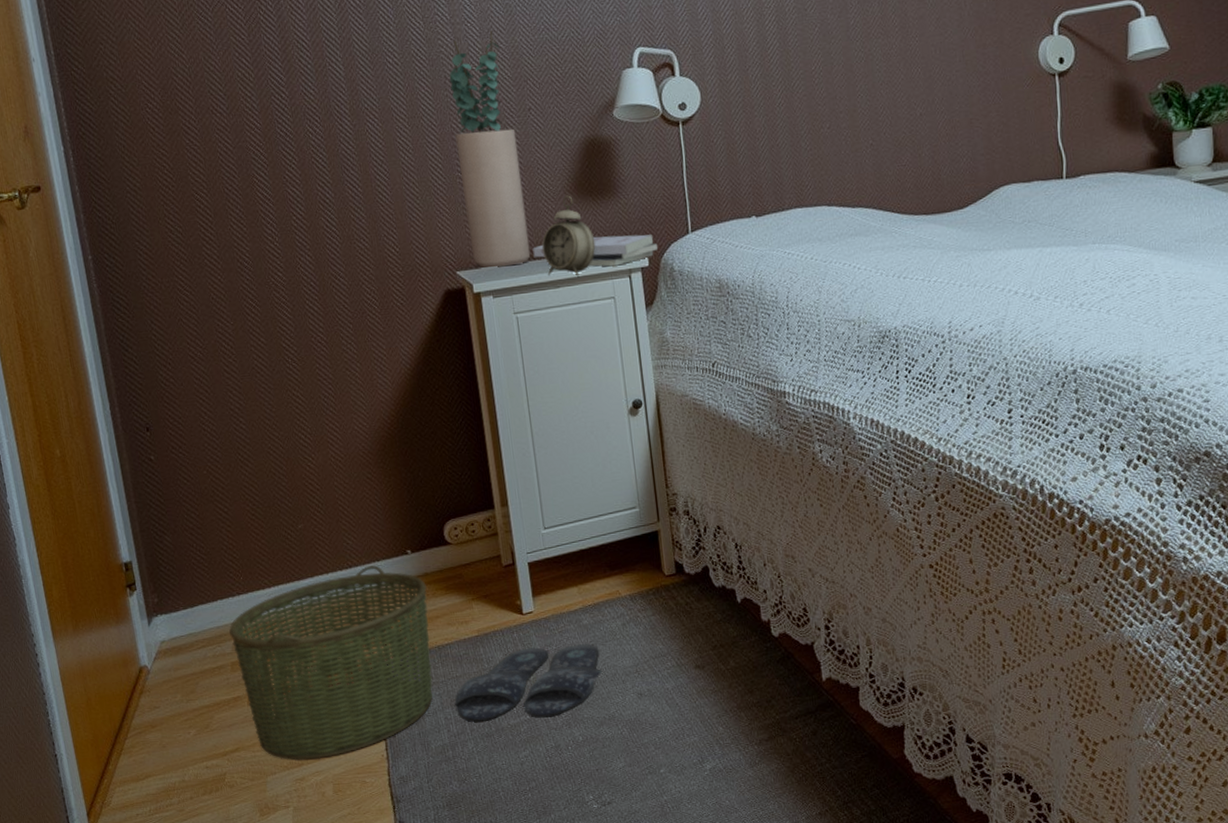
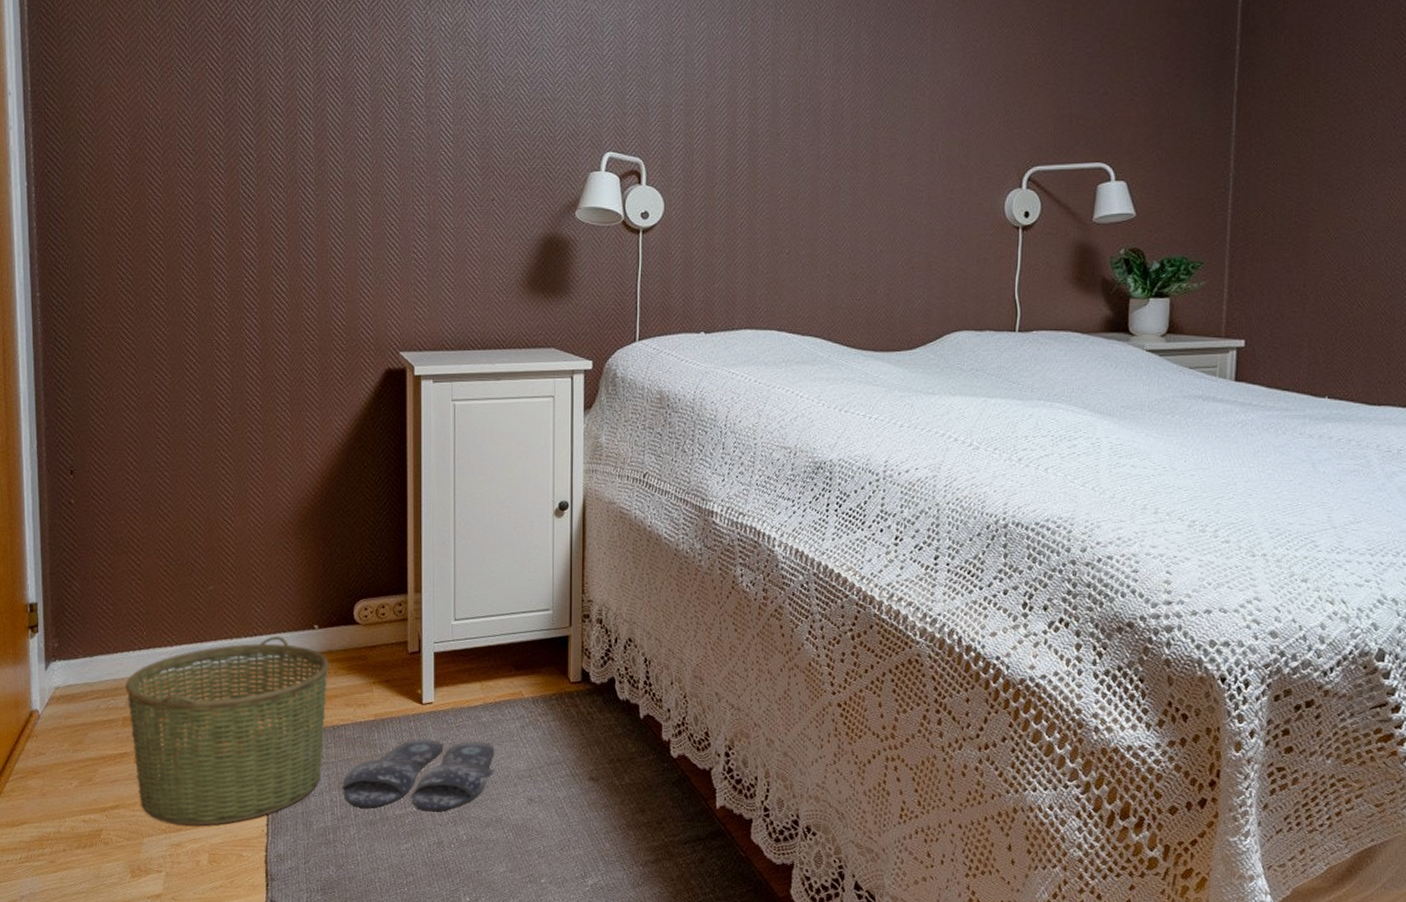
vase: present [449,30,531,268] -> none [416,117,476,353]
books: present [532,234,657,267] -> none [478,333,603,365]
alarm clock: present [542,195,596,277] -> none [487,289,542,371]

